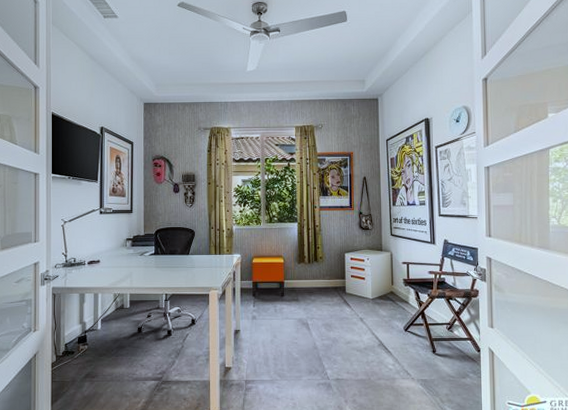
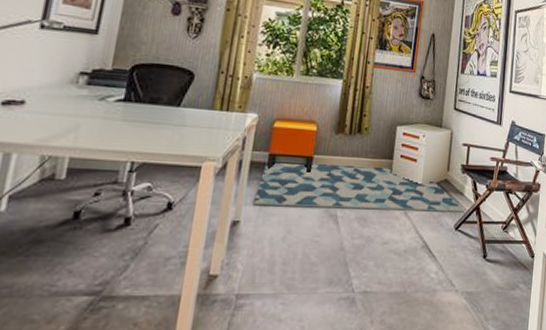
rug: none [246,286,411,319] -> present [252,161,464,213]

